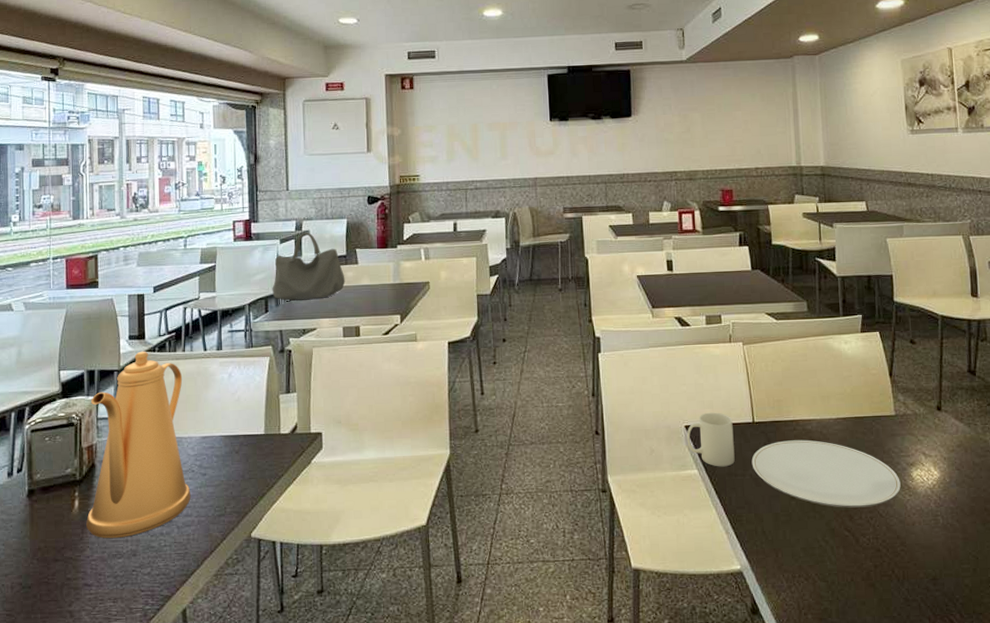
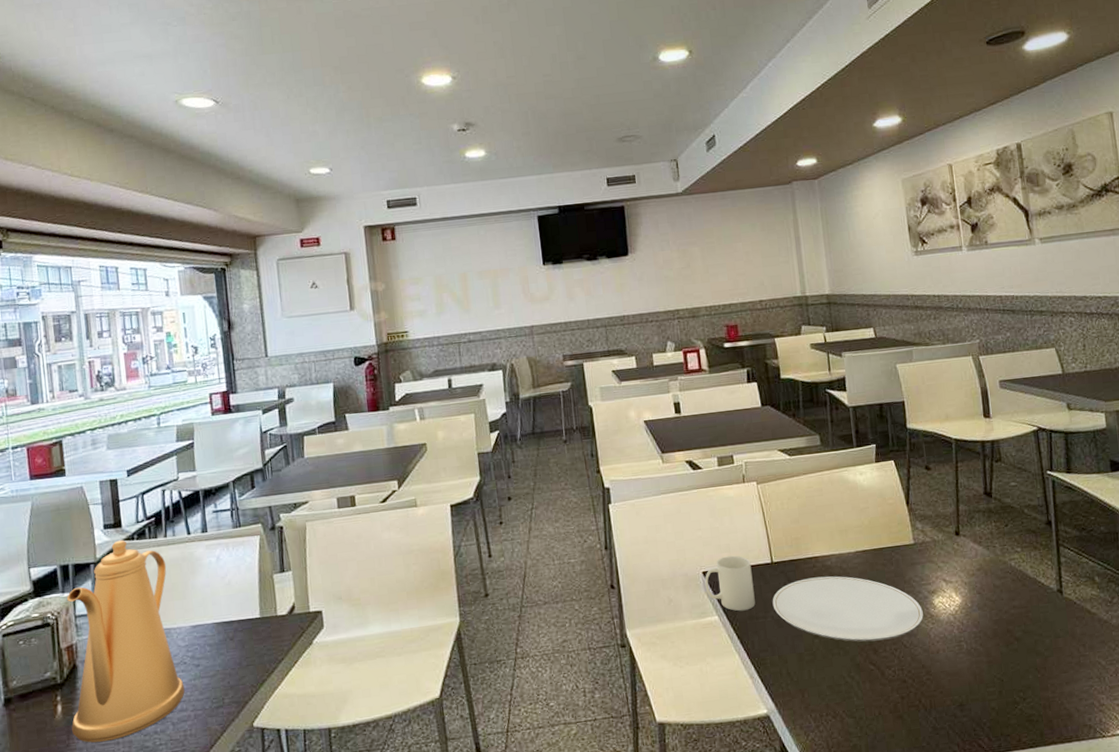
handbag: present [272,232,345,301] -> none [257,400,336,475]

